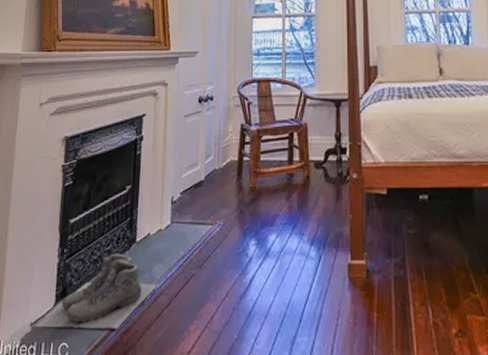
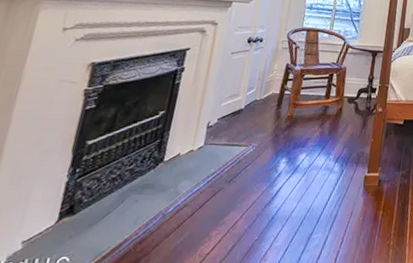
boots: present [34,253,158,329] -> none [27,171,183,245]

